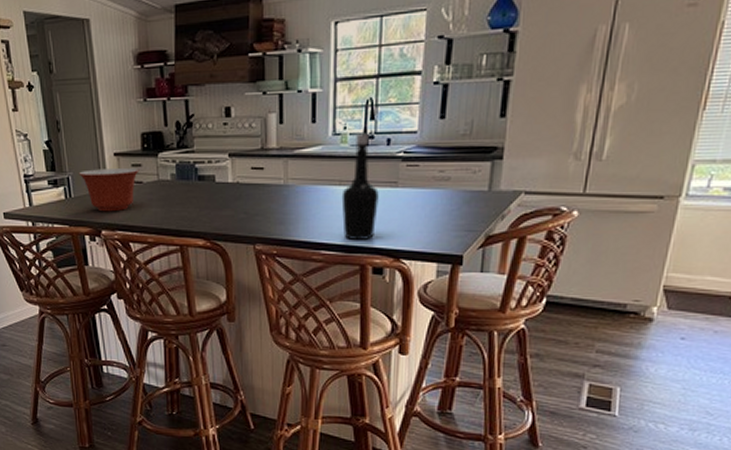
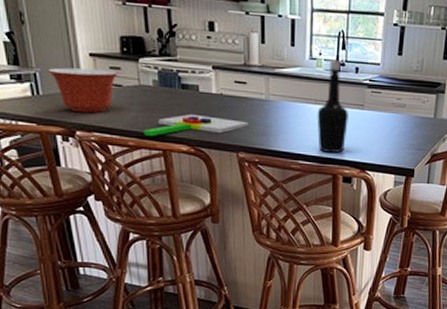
chopping board: none [162,207,266,231] -> present [143,114,249,136]

